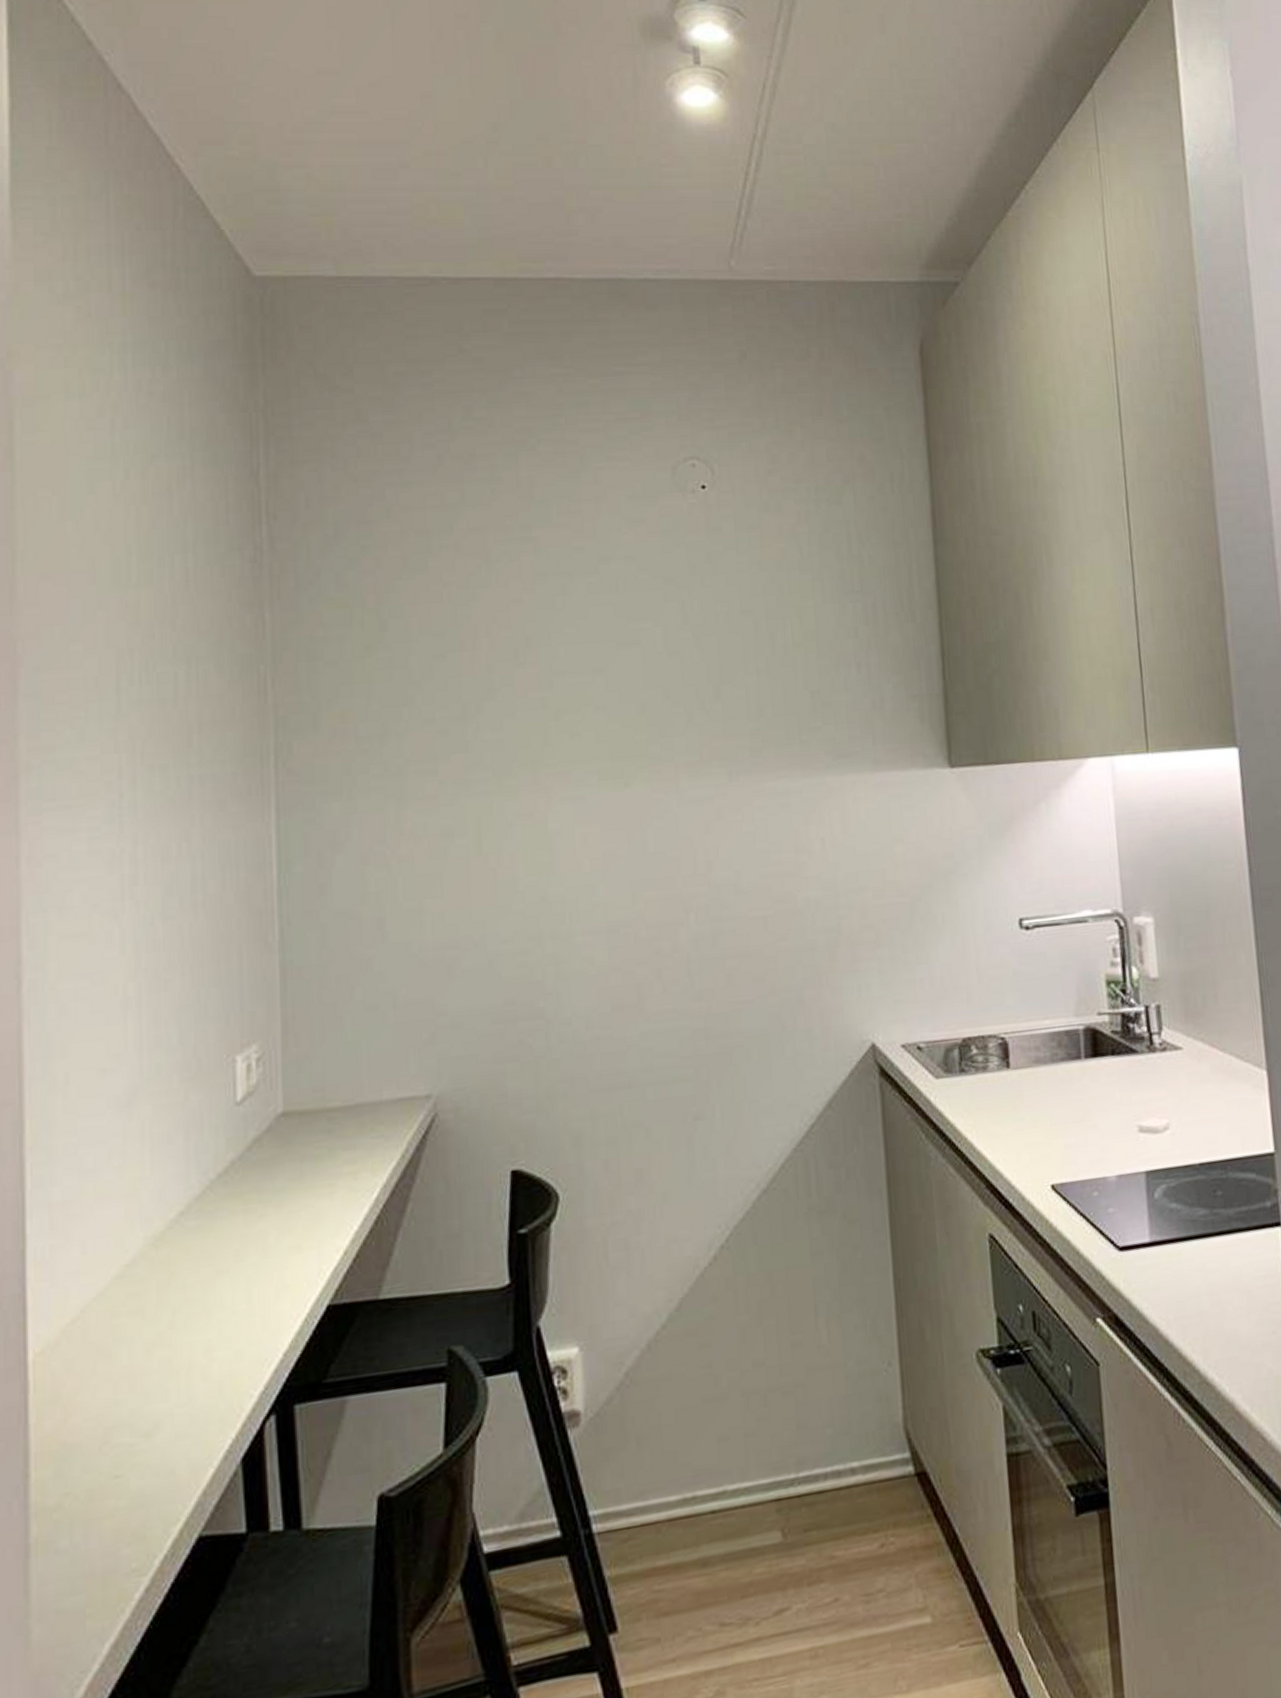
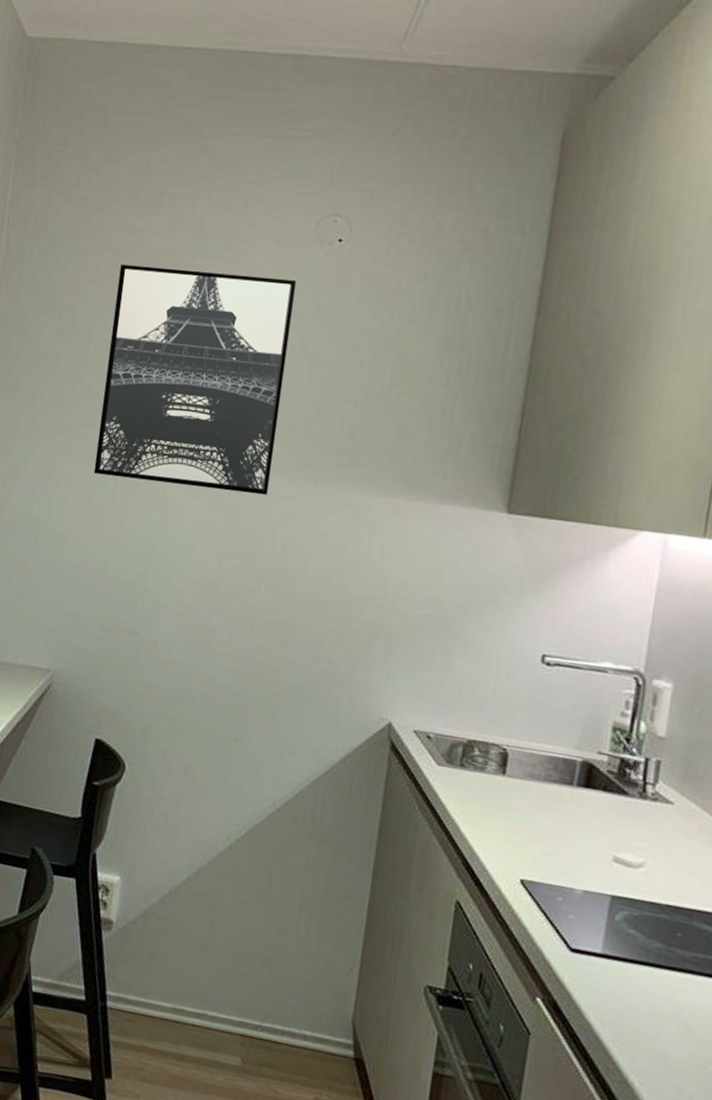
wall art: none [435,539,675,821] -> present [93,264,297,495]

